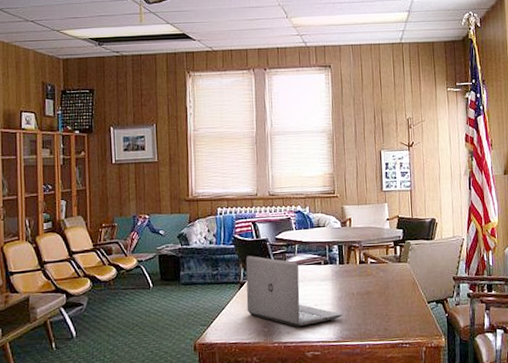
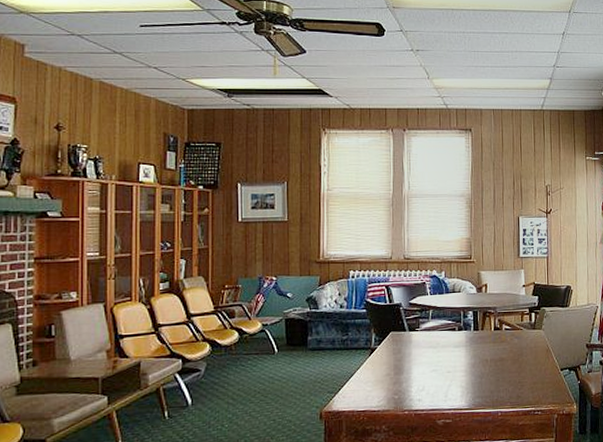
laptop: present [245,256,343,327] -> none [377,321,476,394]

